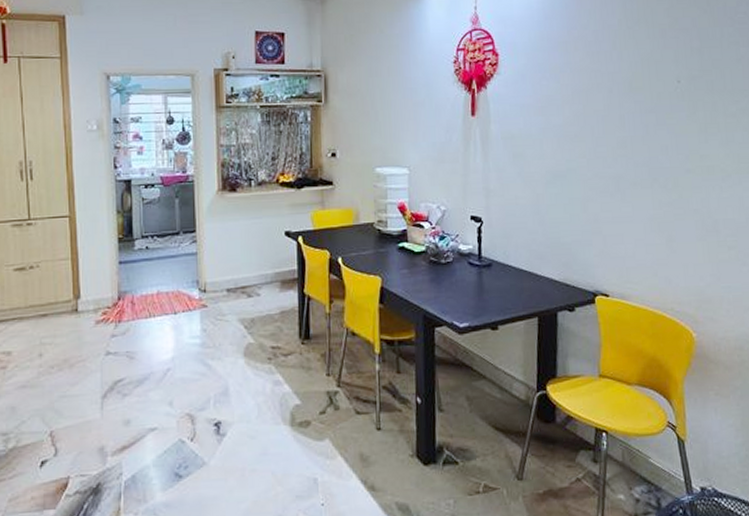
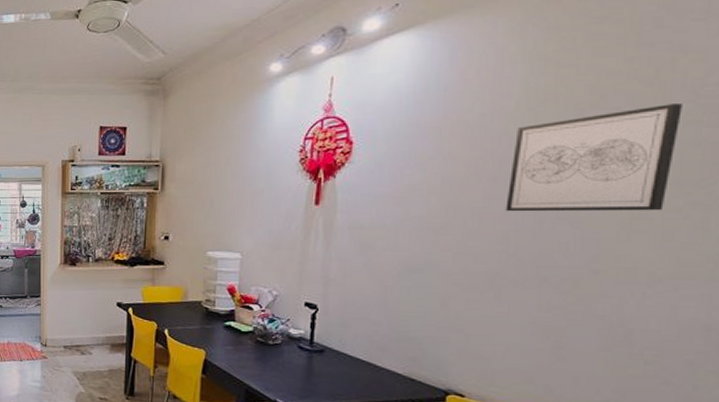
wall art: none [620,27,727,120] -> present [505,104,682,212]

